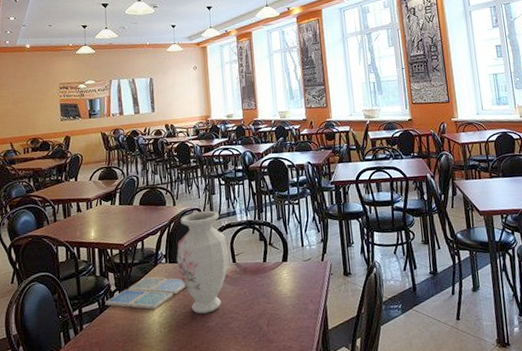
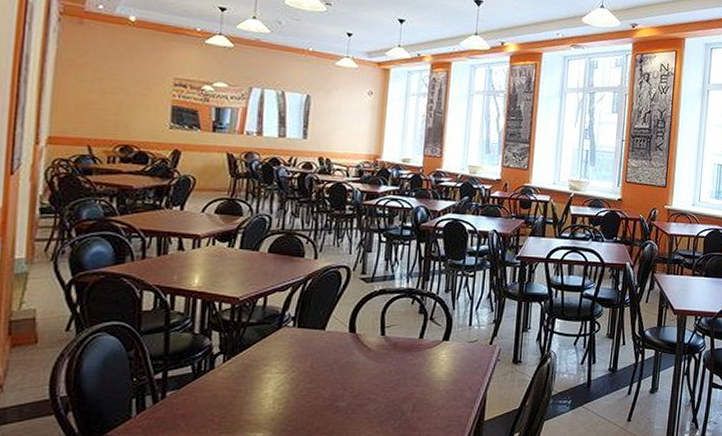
drink coaster: present [105,277,186,310] -> none [202,341,316,381]
vase: present [176,210,229,314] -> none [308,270,378,391]

